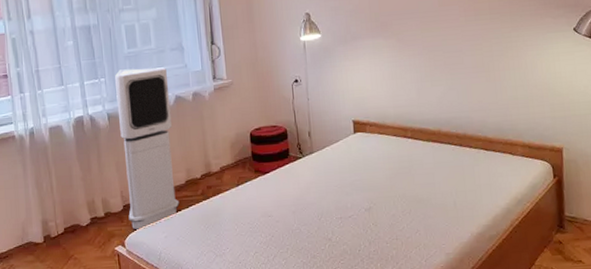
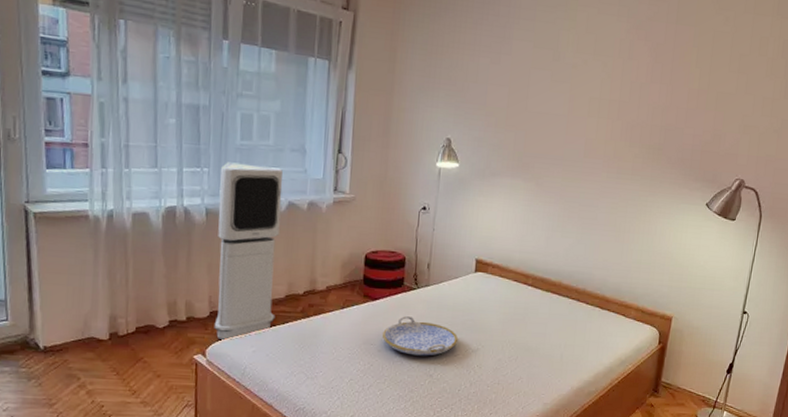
serving tray: none [278,185,350,222] -> present [383,316,459,356]

